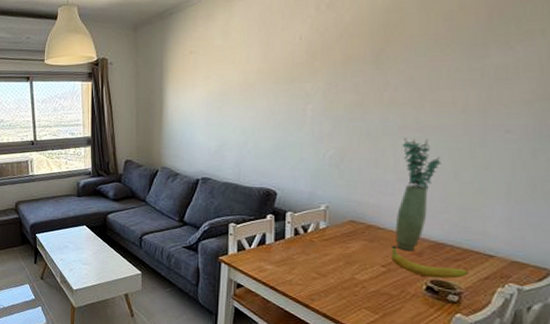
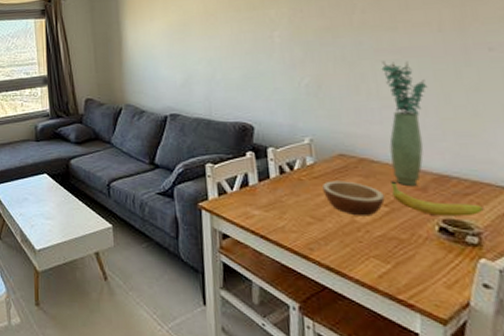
bowl: none [331,243,384,275] -> present [322,180,385,216]

